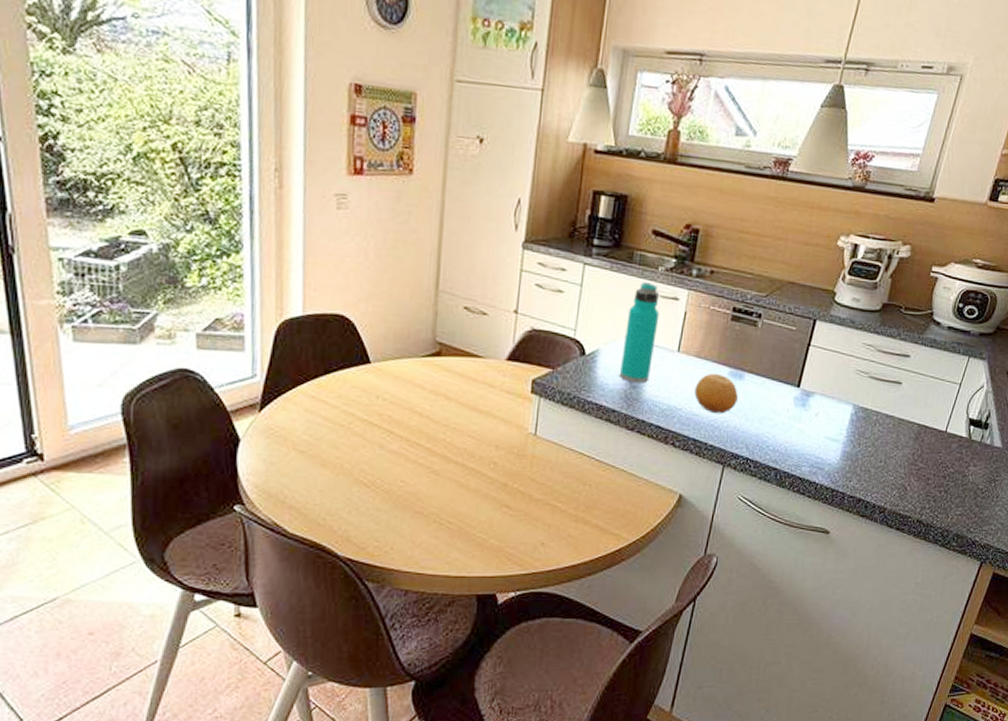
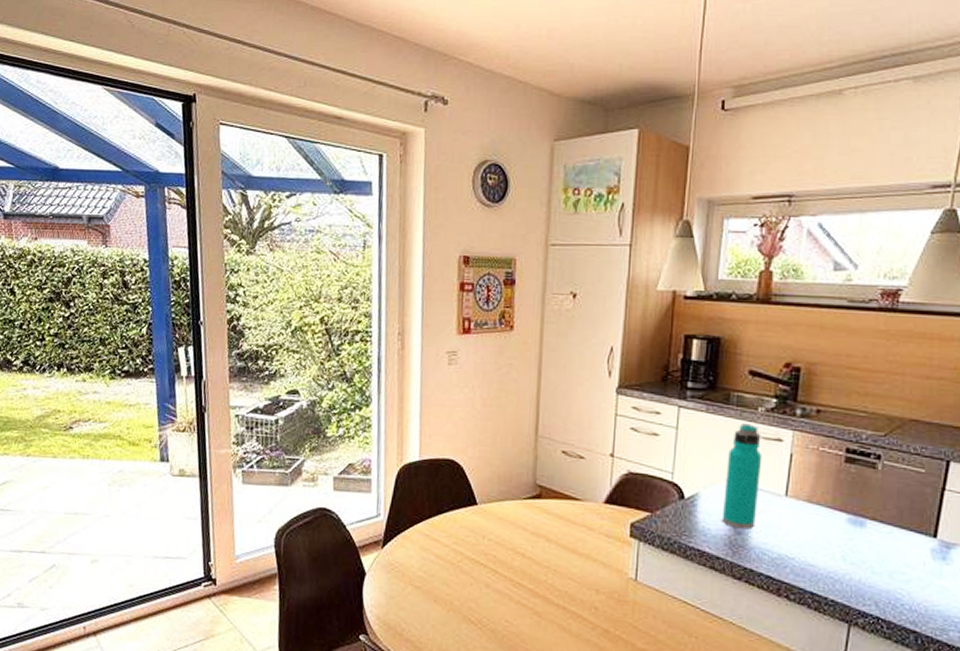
fruit: present [694,373,738,414] -> none [808,519,860,566]

